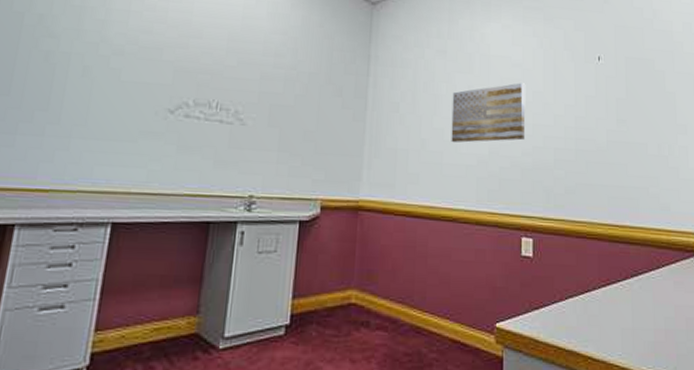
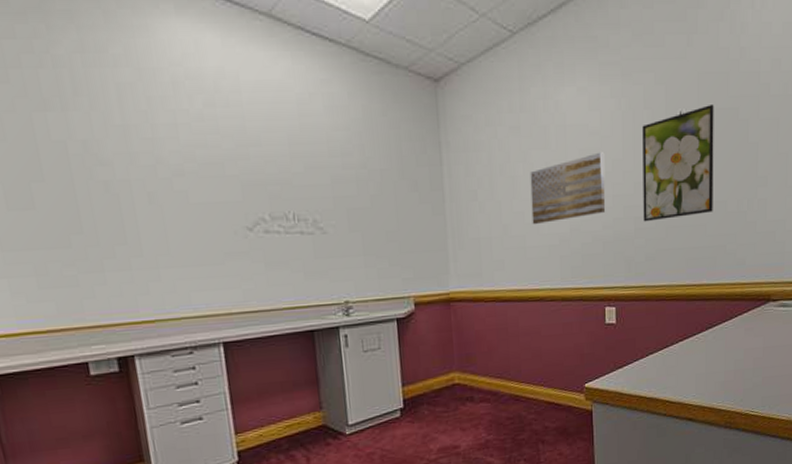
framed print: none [563,53,634,154] -> present [642,103,714,222]

